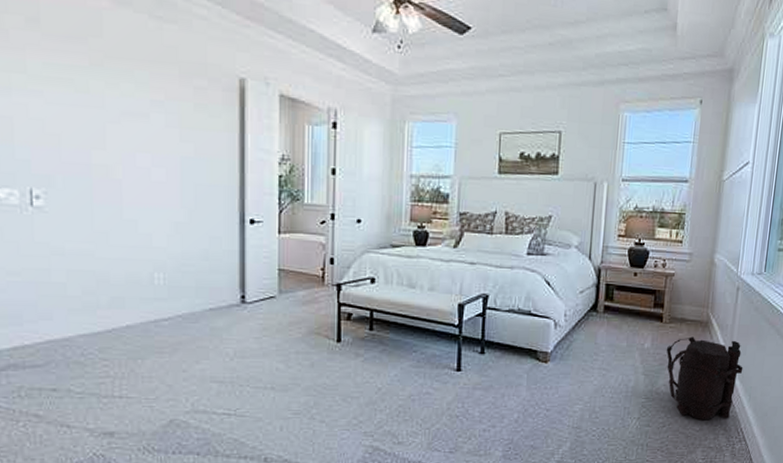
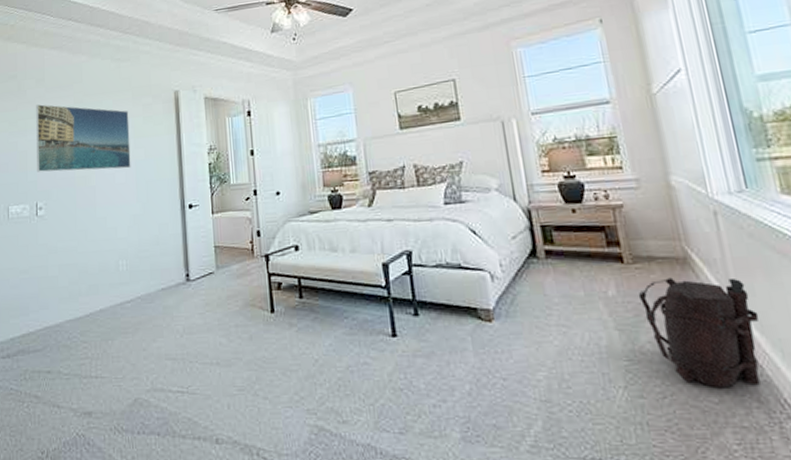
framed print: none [26,55,174,165] -> present [36,104,131,172]

